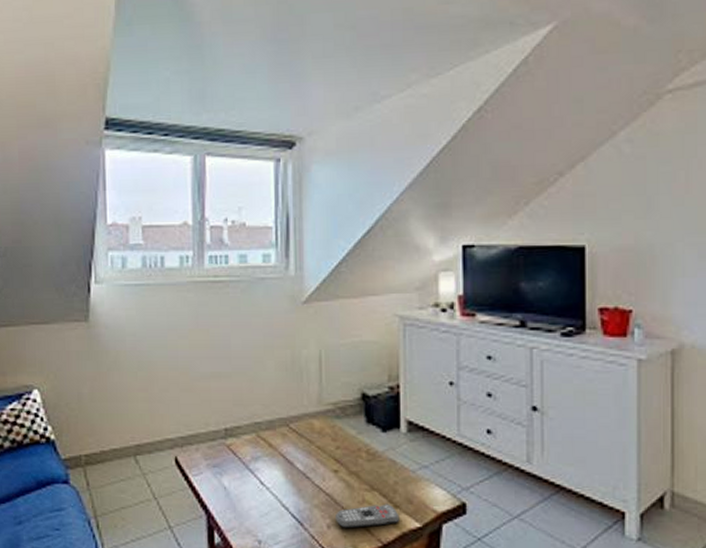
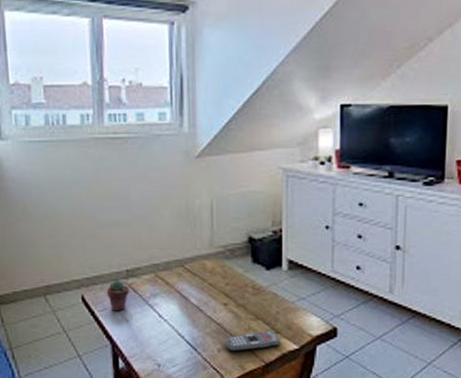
potted succulent: none [203,440,227,477] -> present [107,280,129,312]

